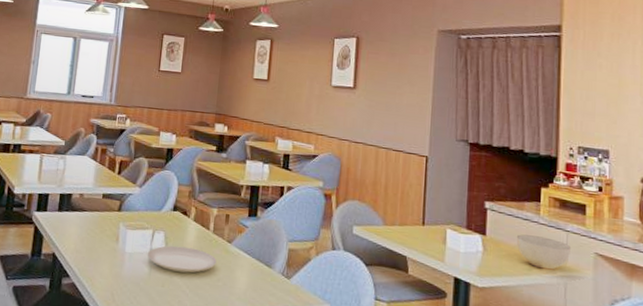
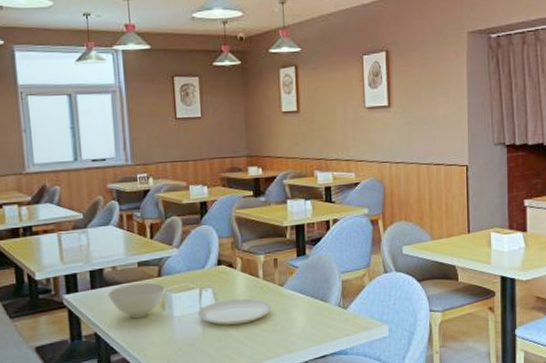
bowl: none [71,213,123,248] -> present [107,282,165,319]

